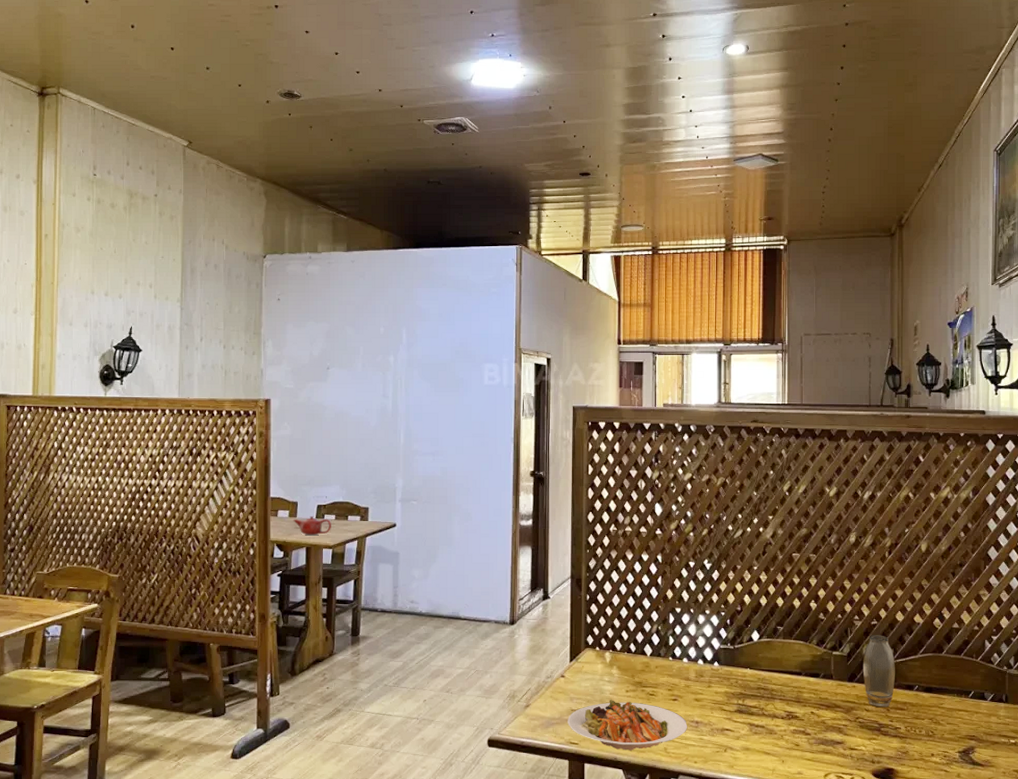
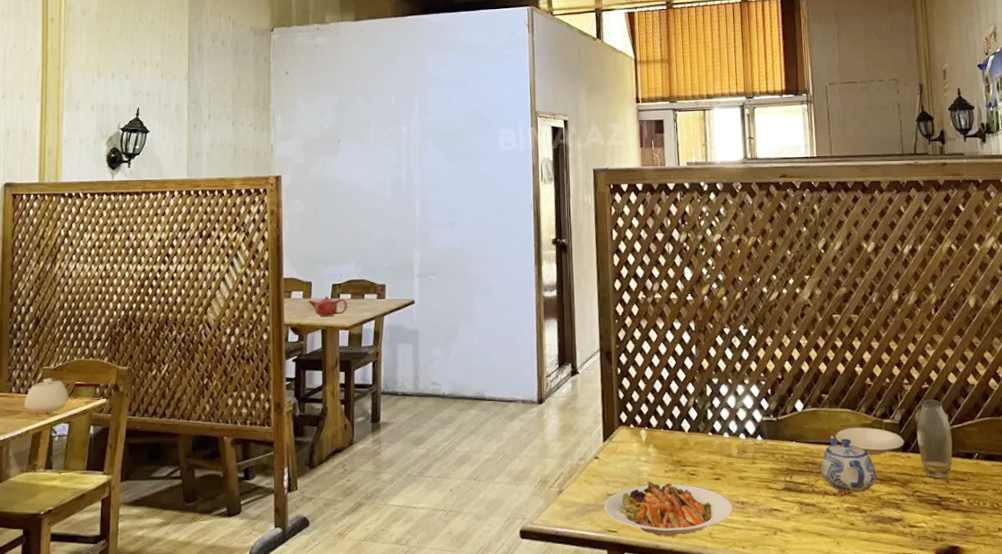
sugar bowl: none [18,582,62,615] -> present [23,378,69,414]
teapot: none [771,664,823,717] -> present [820,435,877,493]
saucer: none [787,658,851,684] -> present [835,427,905,455]

